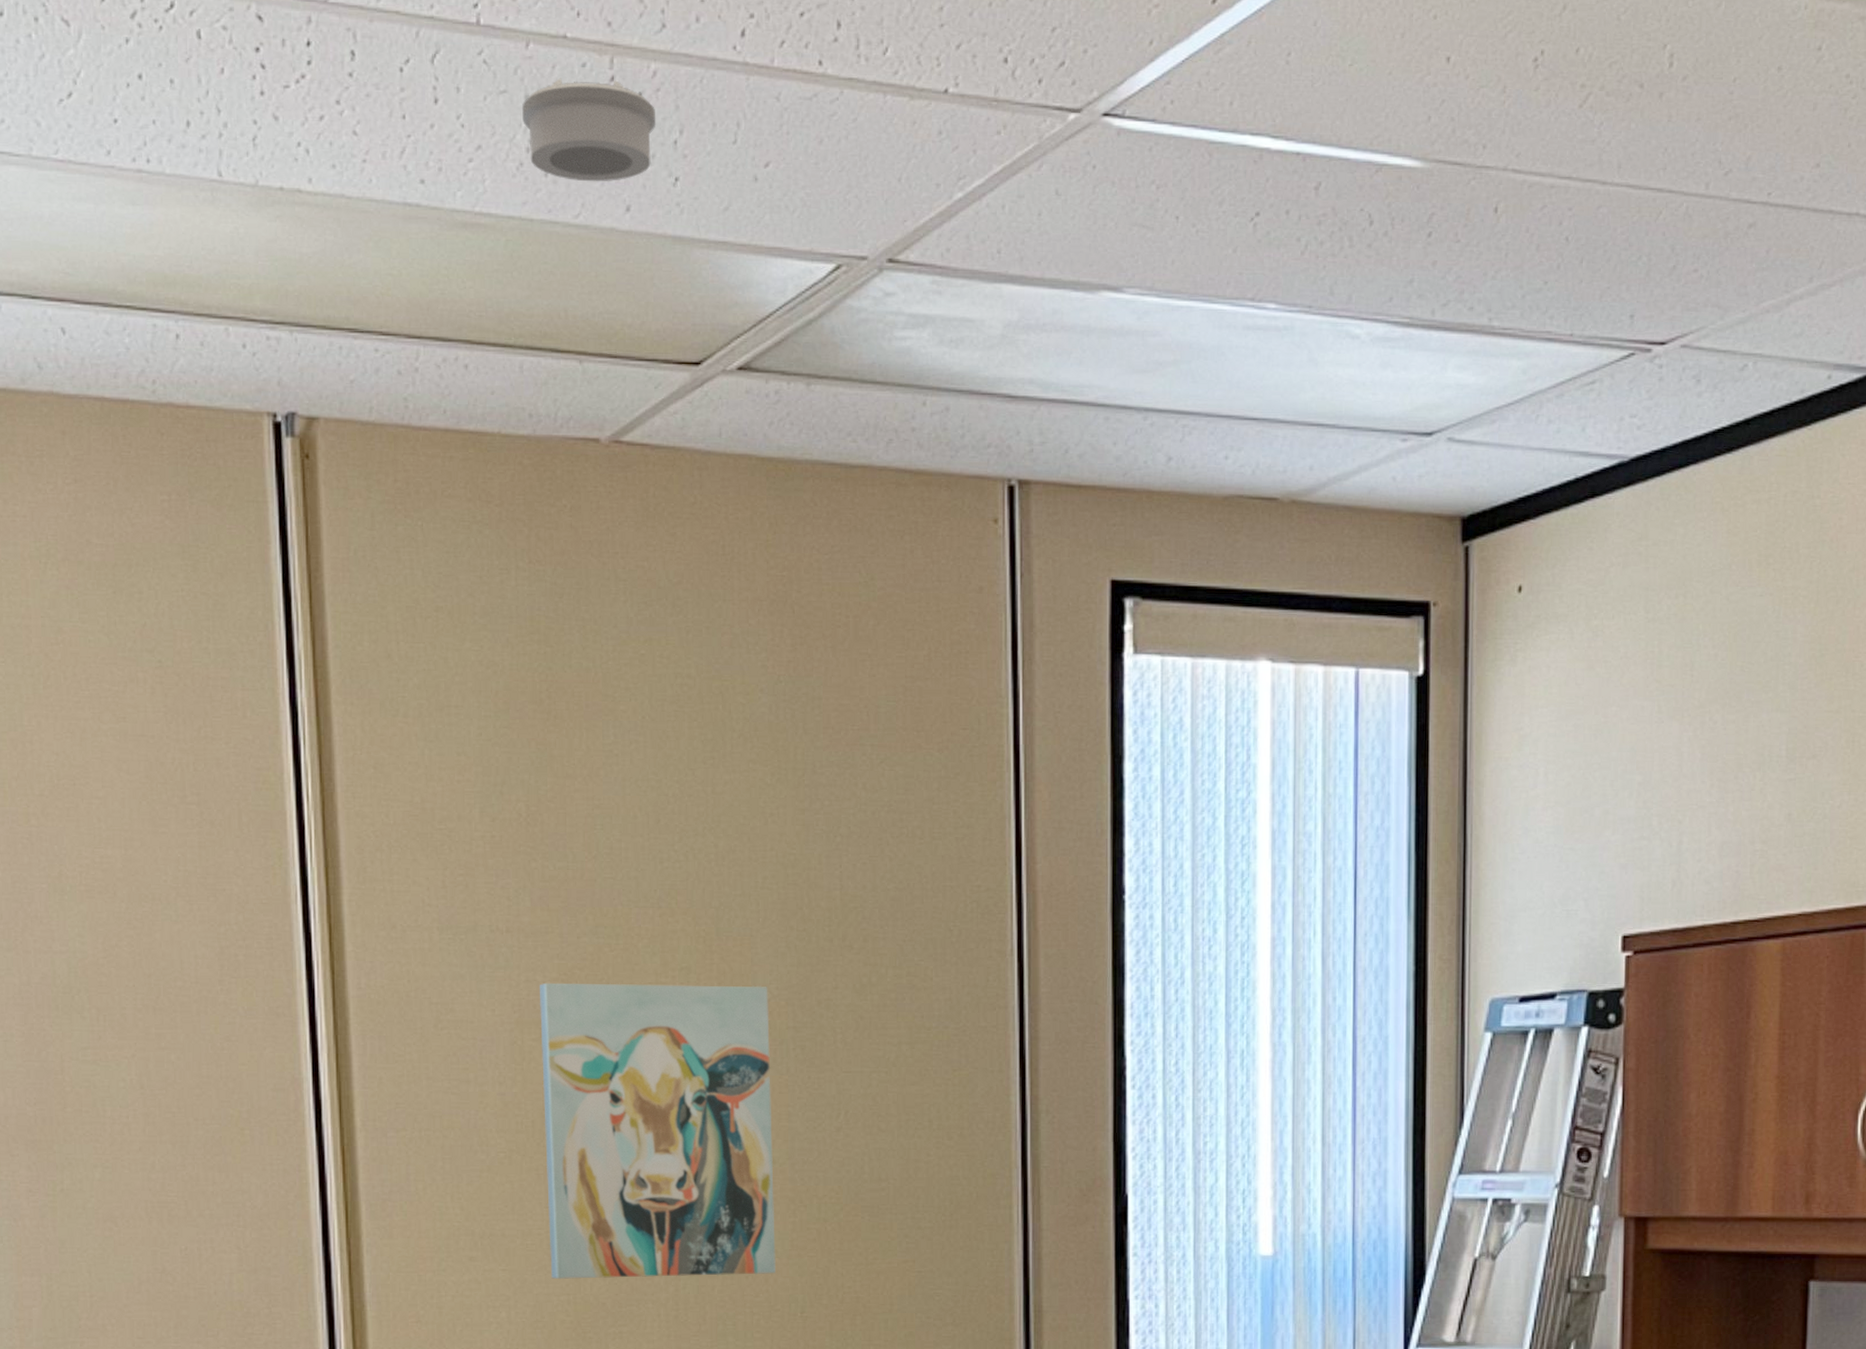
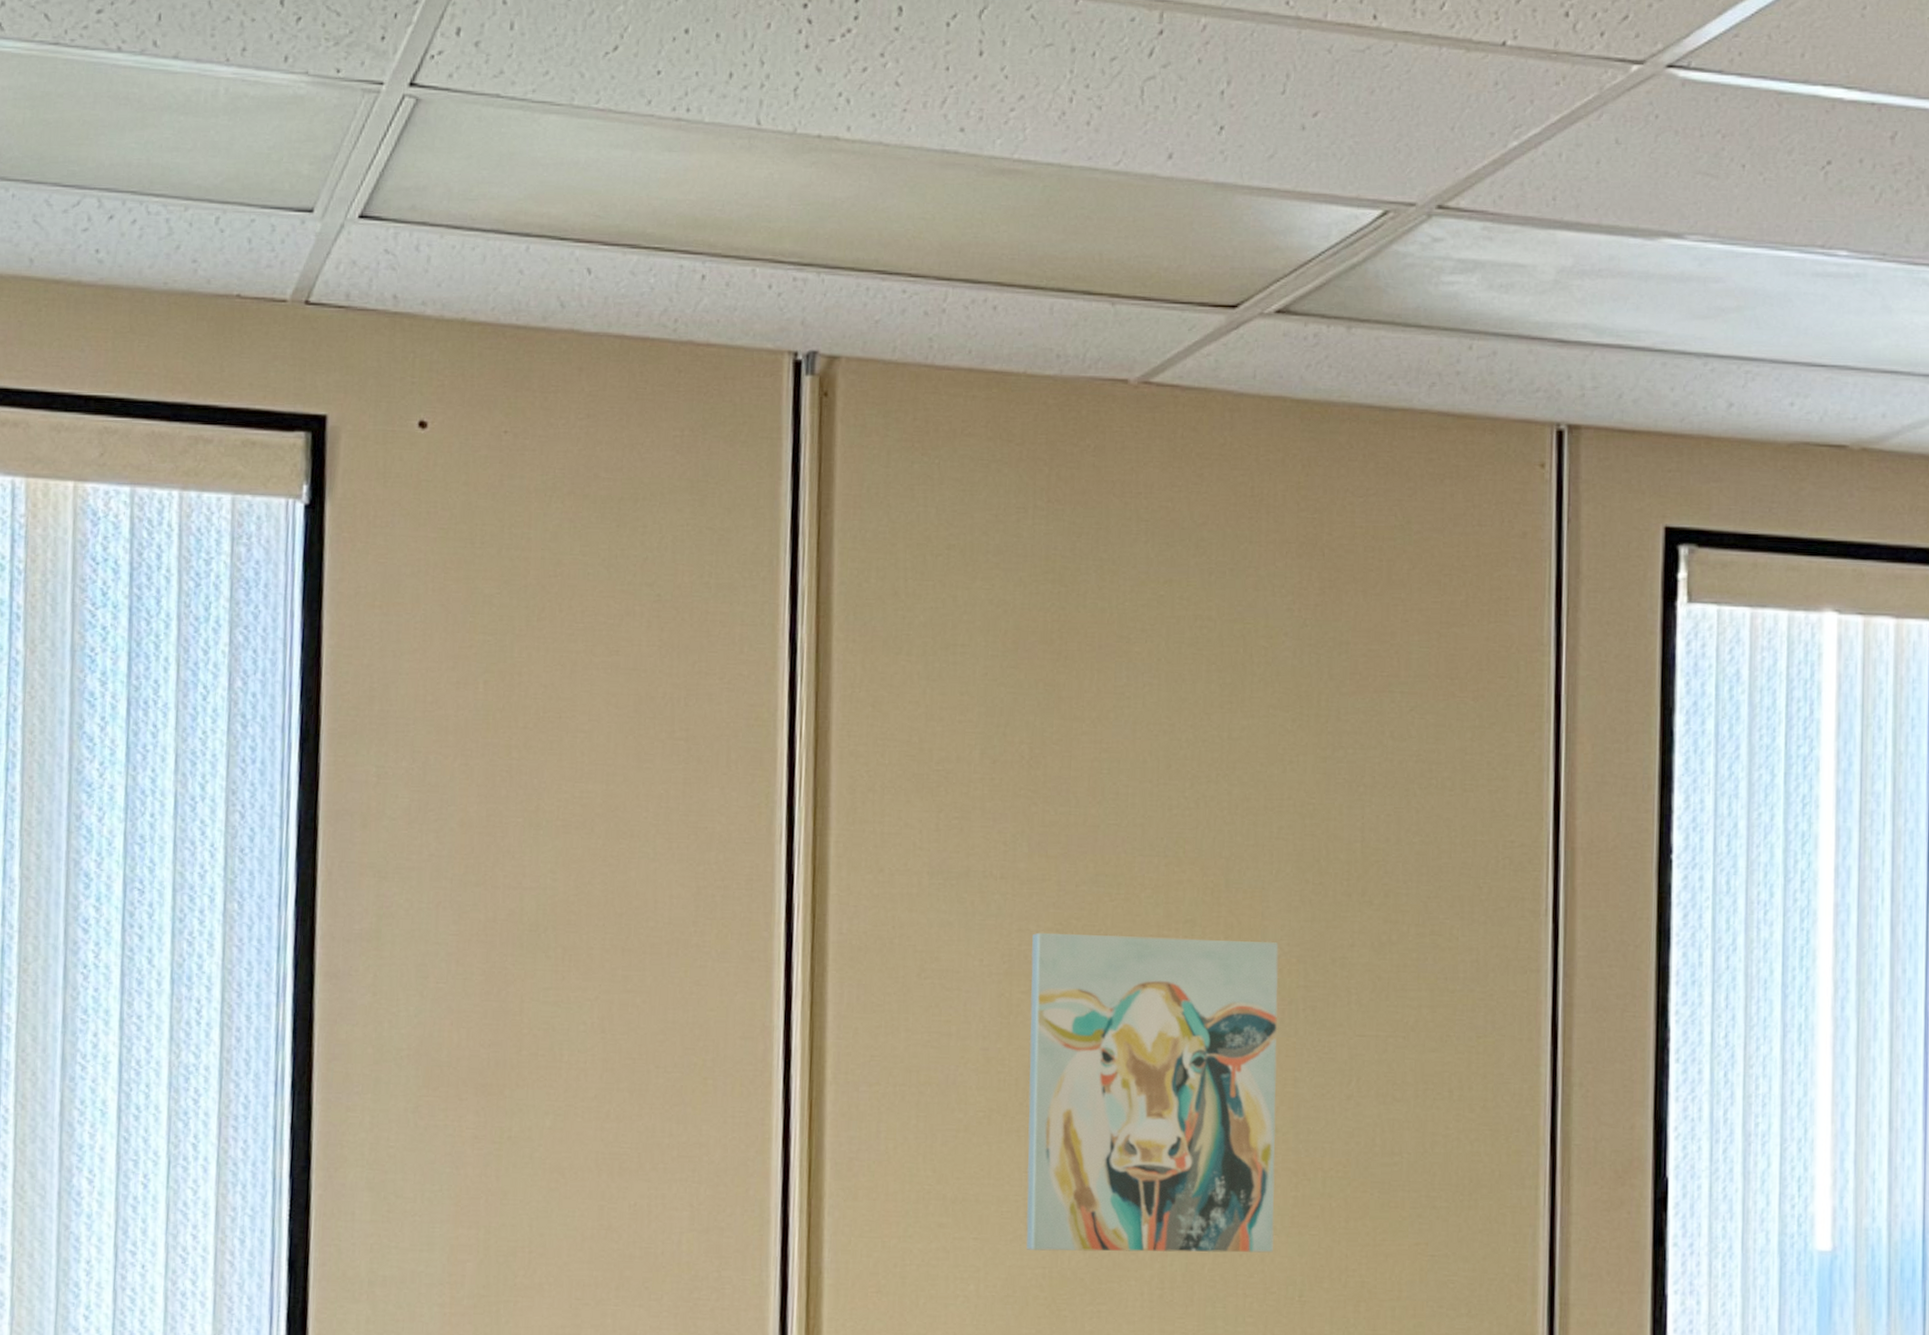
smoke detector: present [521,78,656,182] -> none [1067,32,1204,131]

